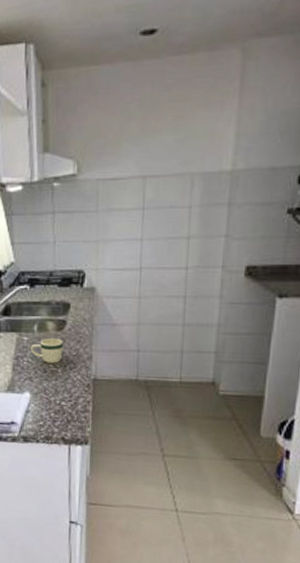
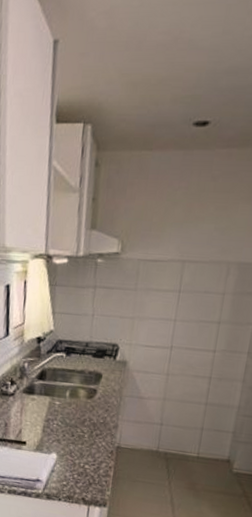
mug: present [30,338,63,363] -> none [61,404,92,429]

